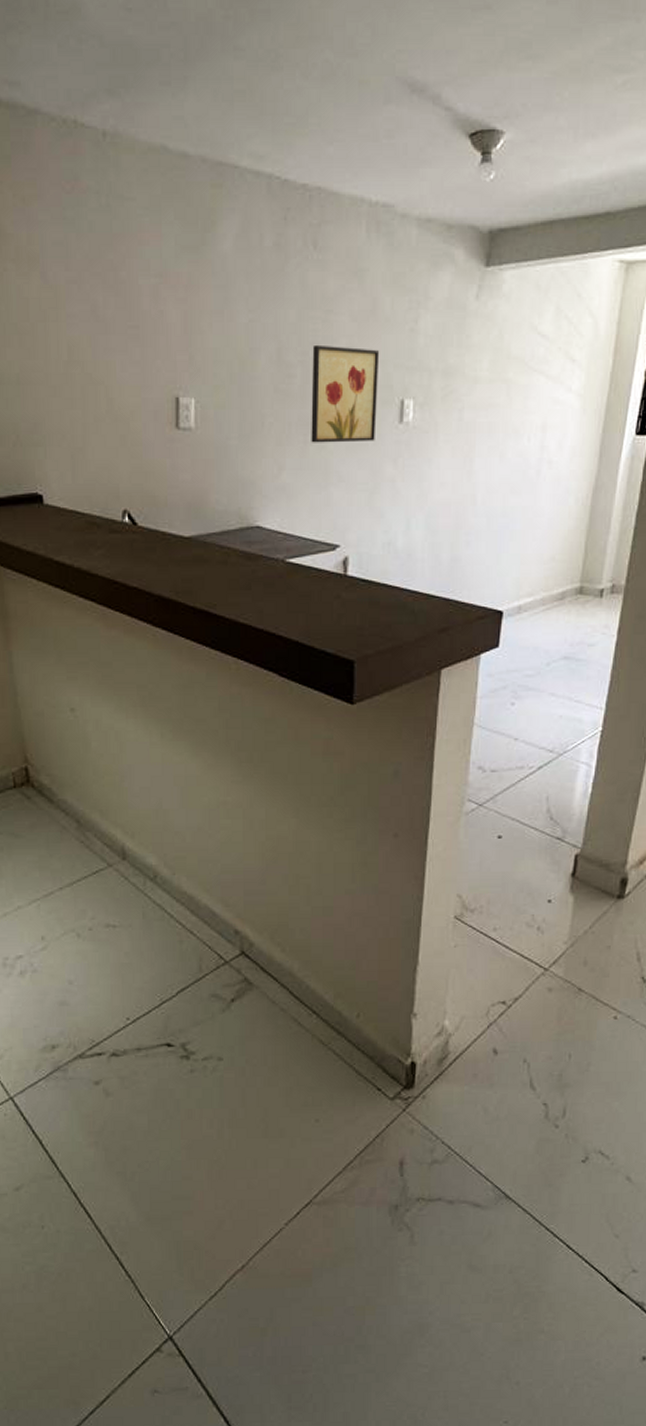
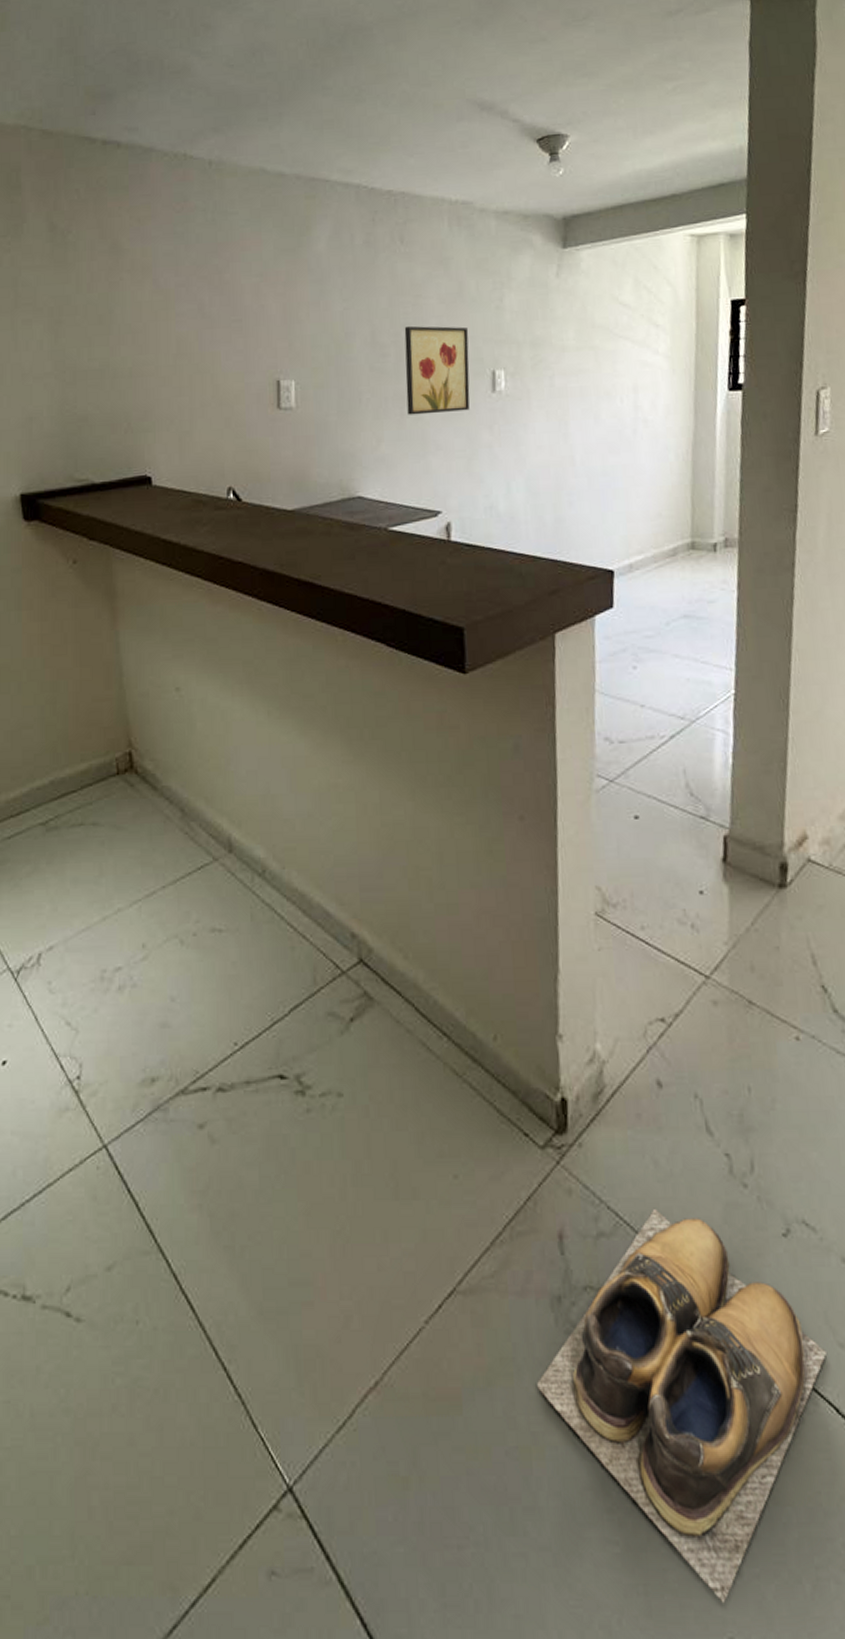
shoes: none [373,1142,604,1401] -> present [537,1208,826,1604]

